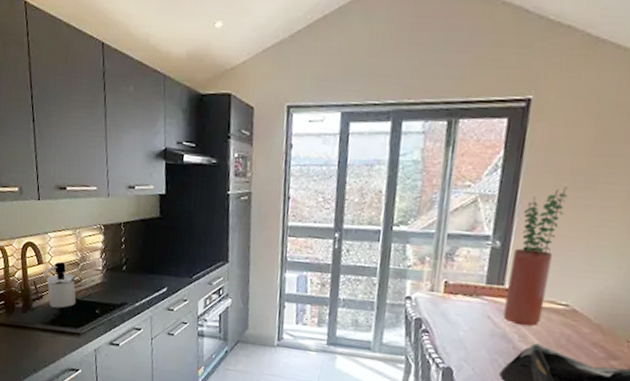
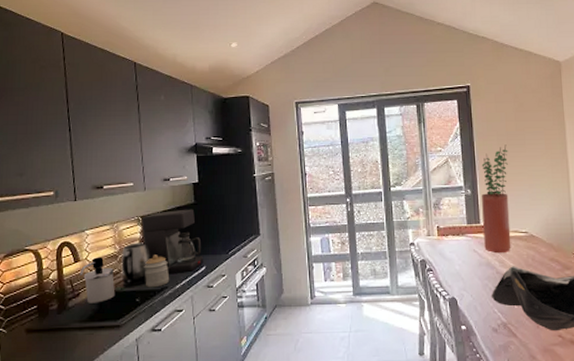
kettle: none [82,252,112,298] -> present [121,242,150,287]
coffee maker: none [104,222,166,291] -> present [141,209,204,275]
jar: none [104,267,130,302] -> present [144,255,170,288]

